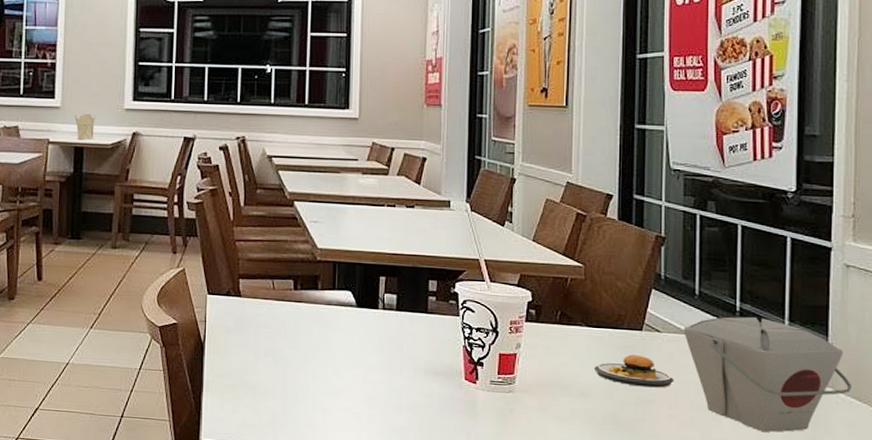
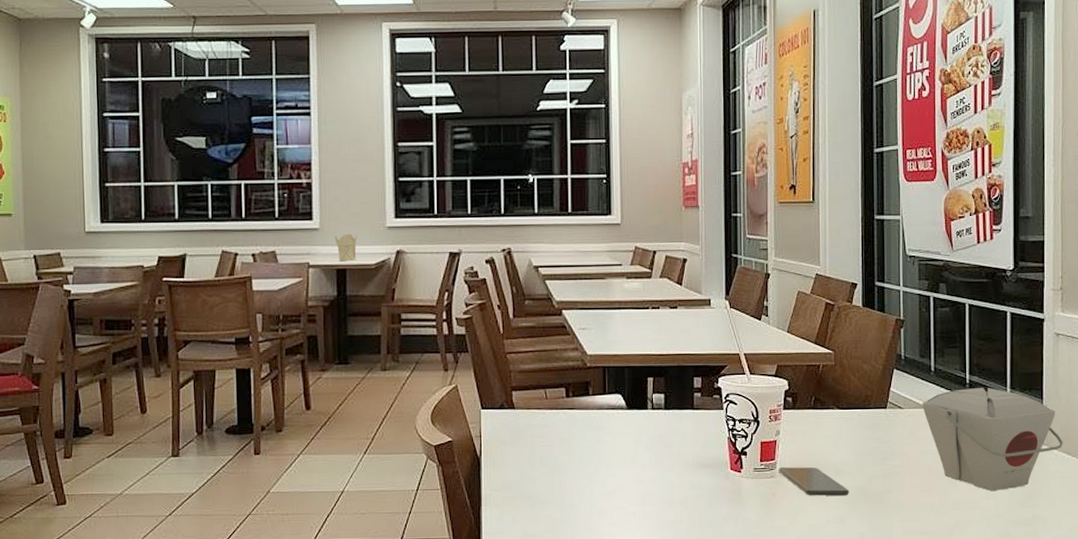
smartphone: none [517,383,596,421] -> present [778,467,849,496]
burger: present [594,354,675,388] -> none [846,431,916,461]

